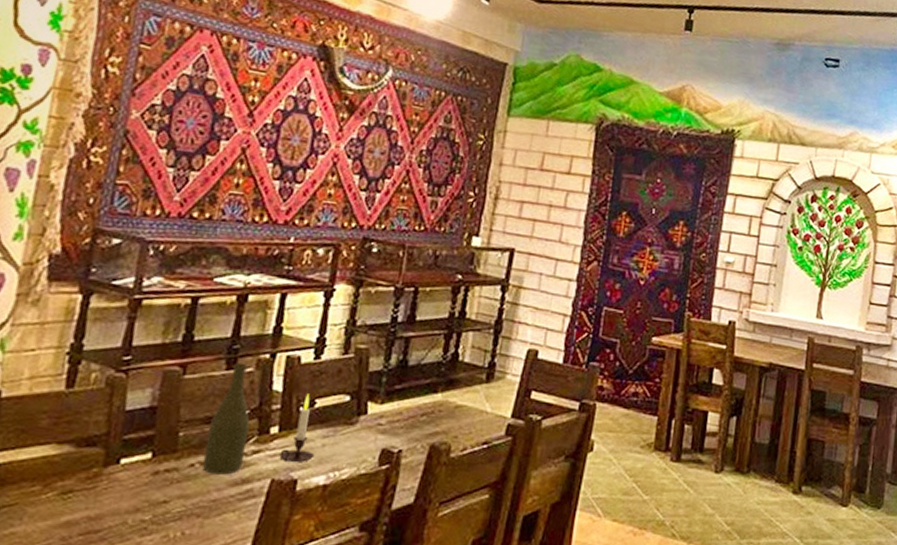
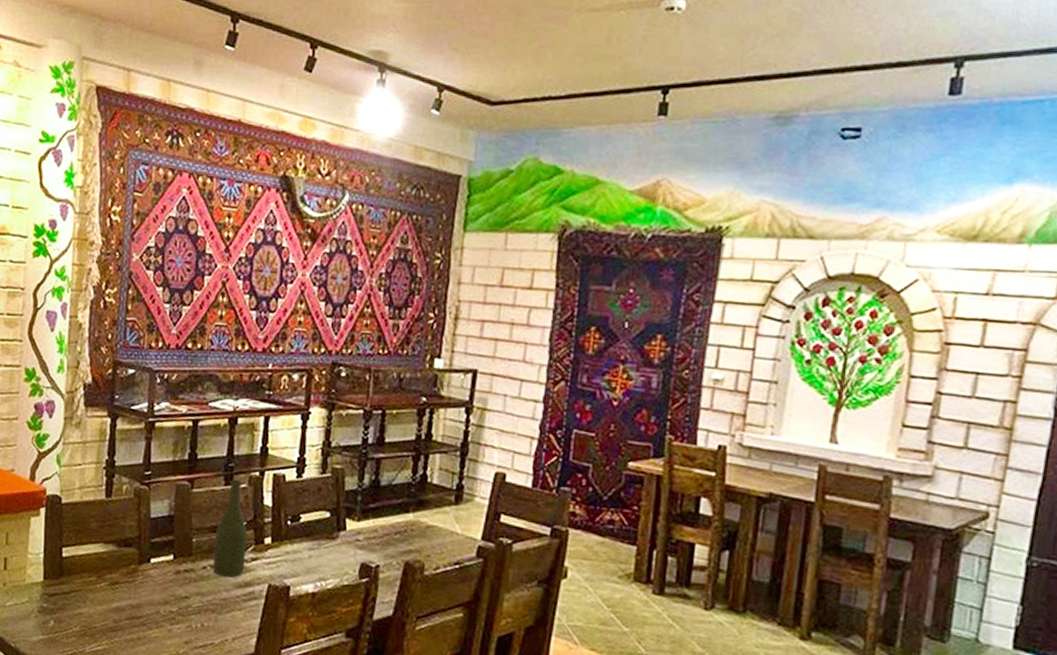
candle: present [279,394,315,462] -> none [273,509,303,571]

